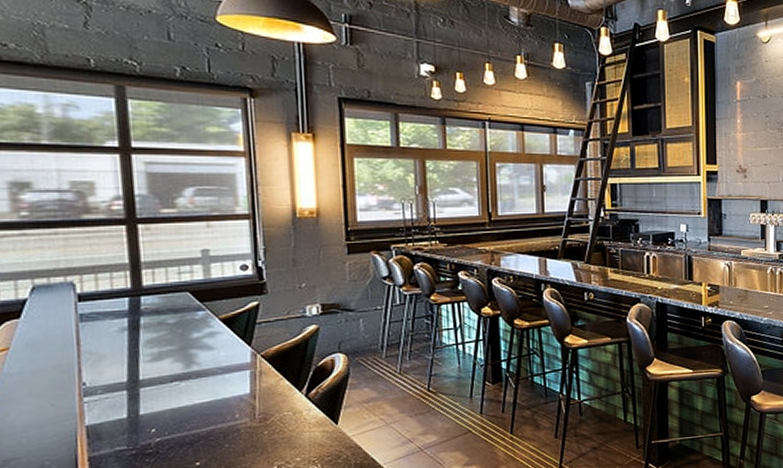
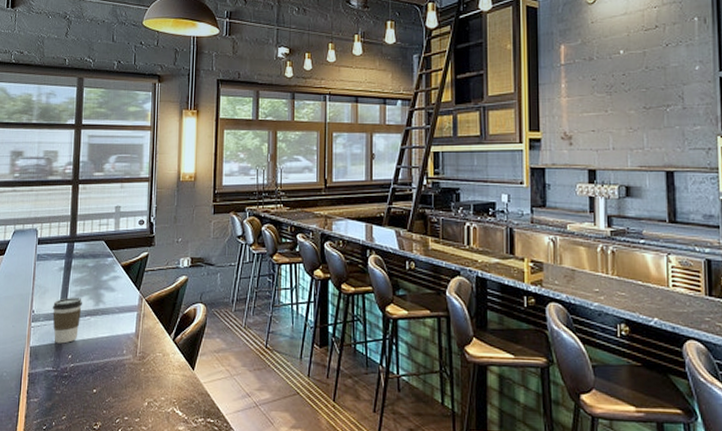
coffee cup: none [115,360,165,418] -> present [52,297,82,344]

